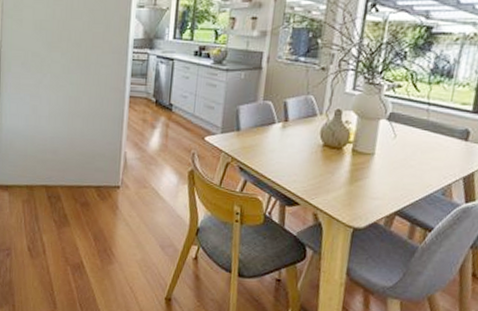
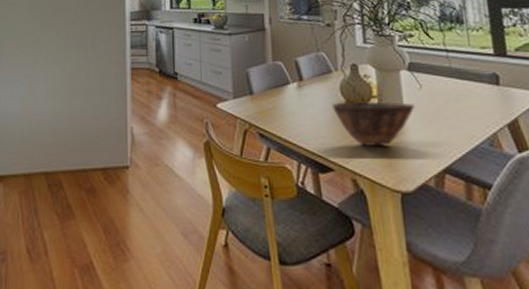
bowl: none [310,144,385,188] -> present [333,101,415,148]

